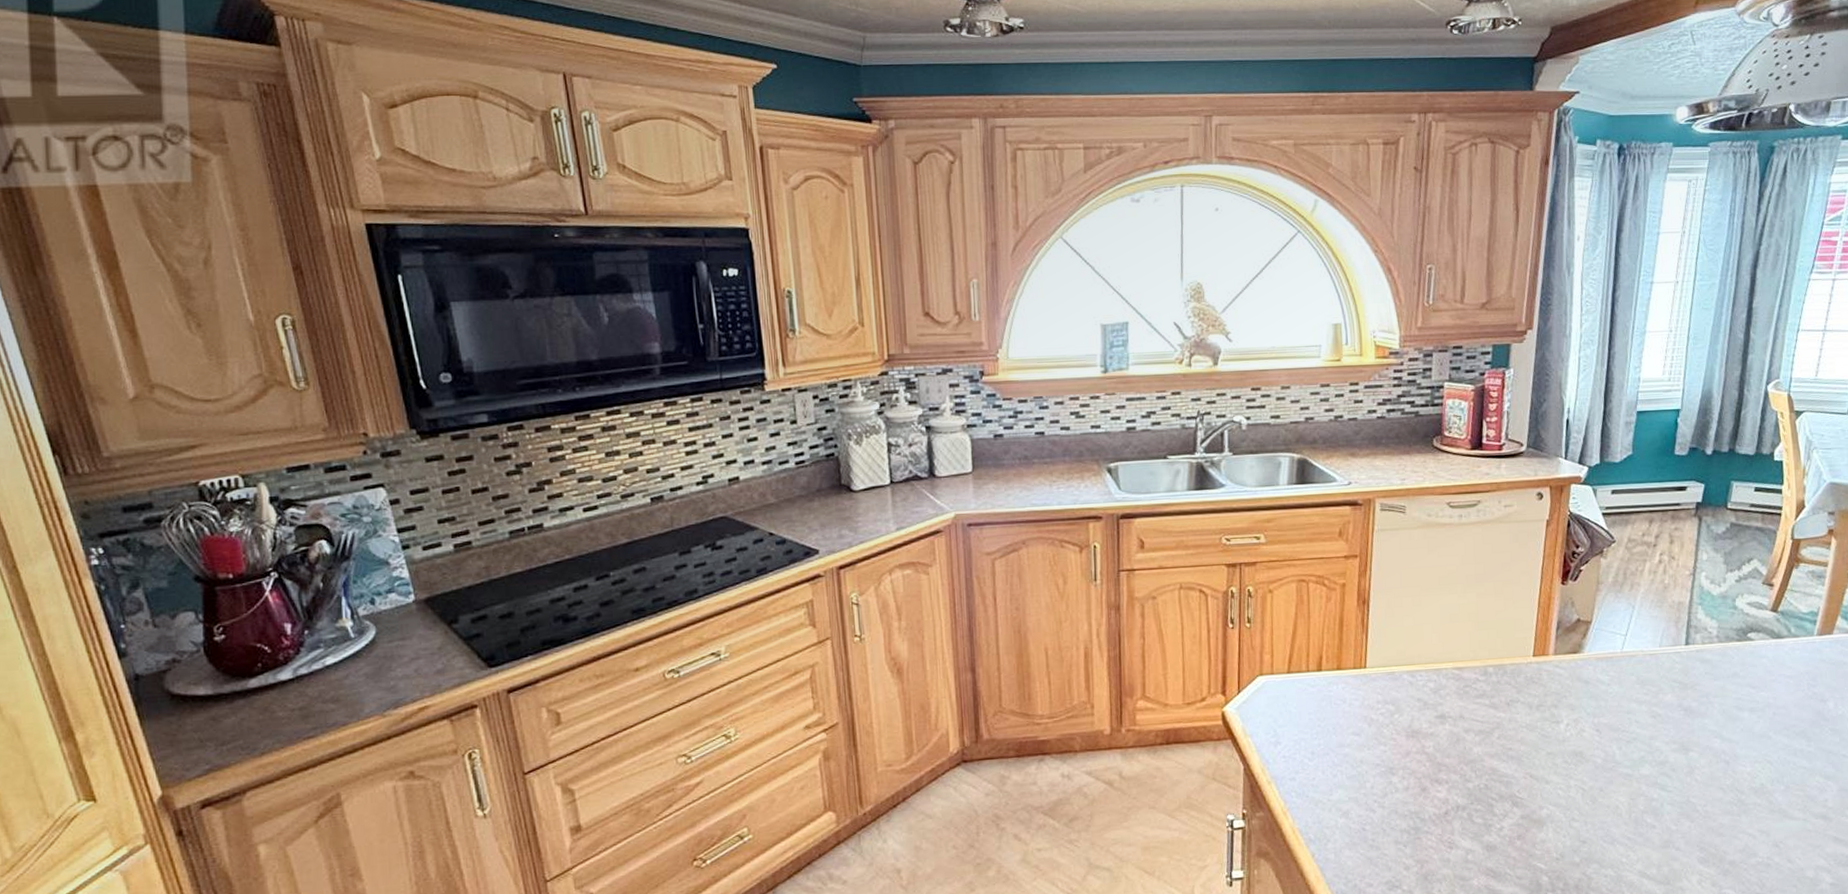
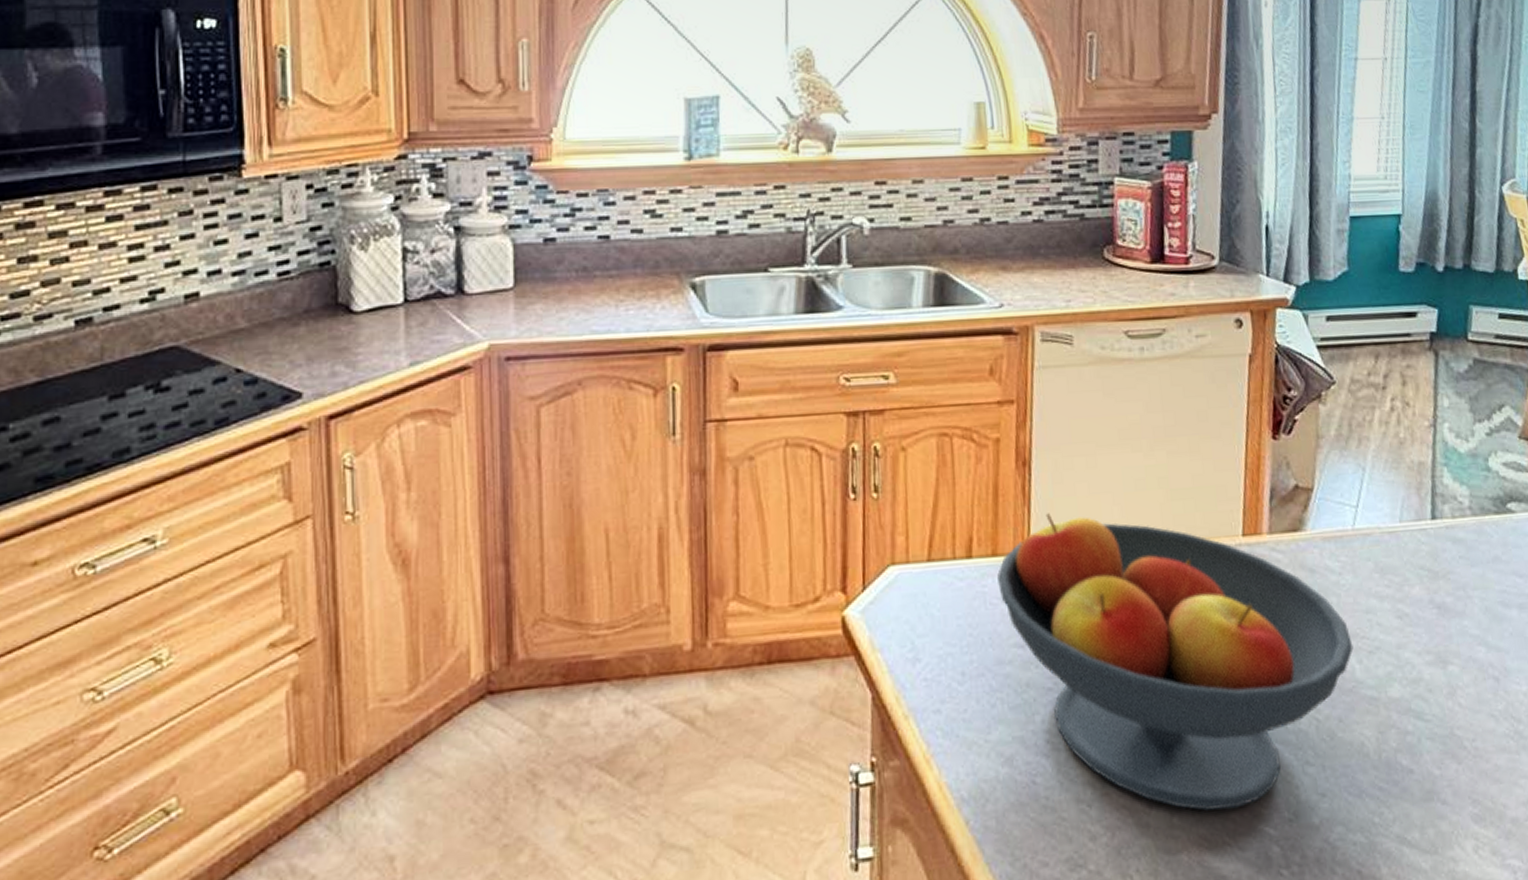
fruit bowl: none [1341,639,1615,851] -> present [997,513,1353,811]

